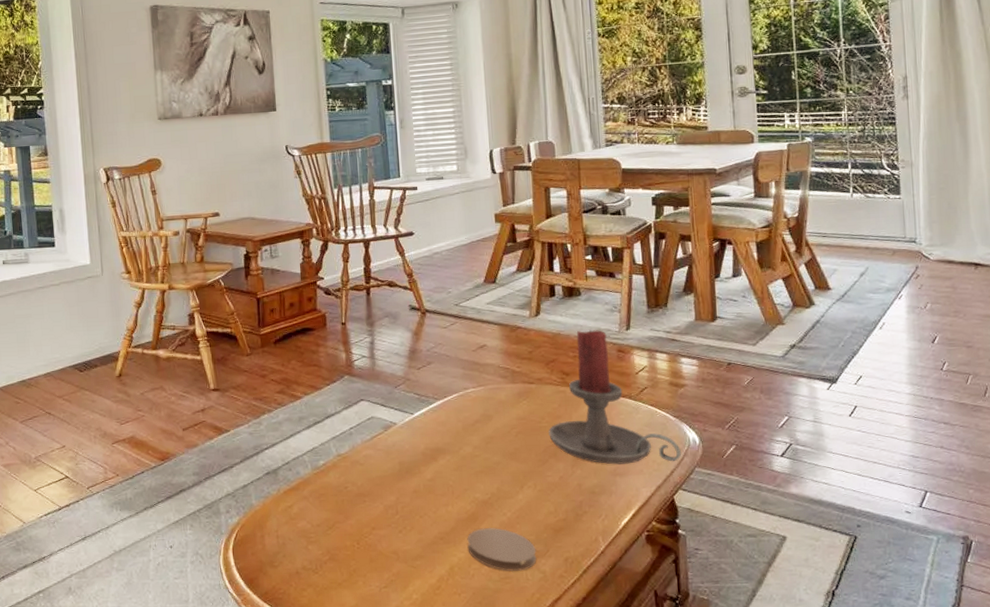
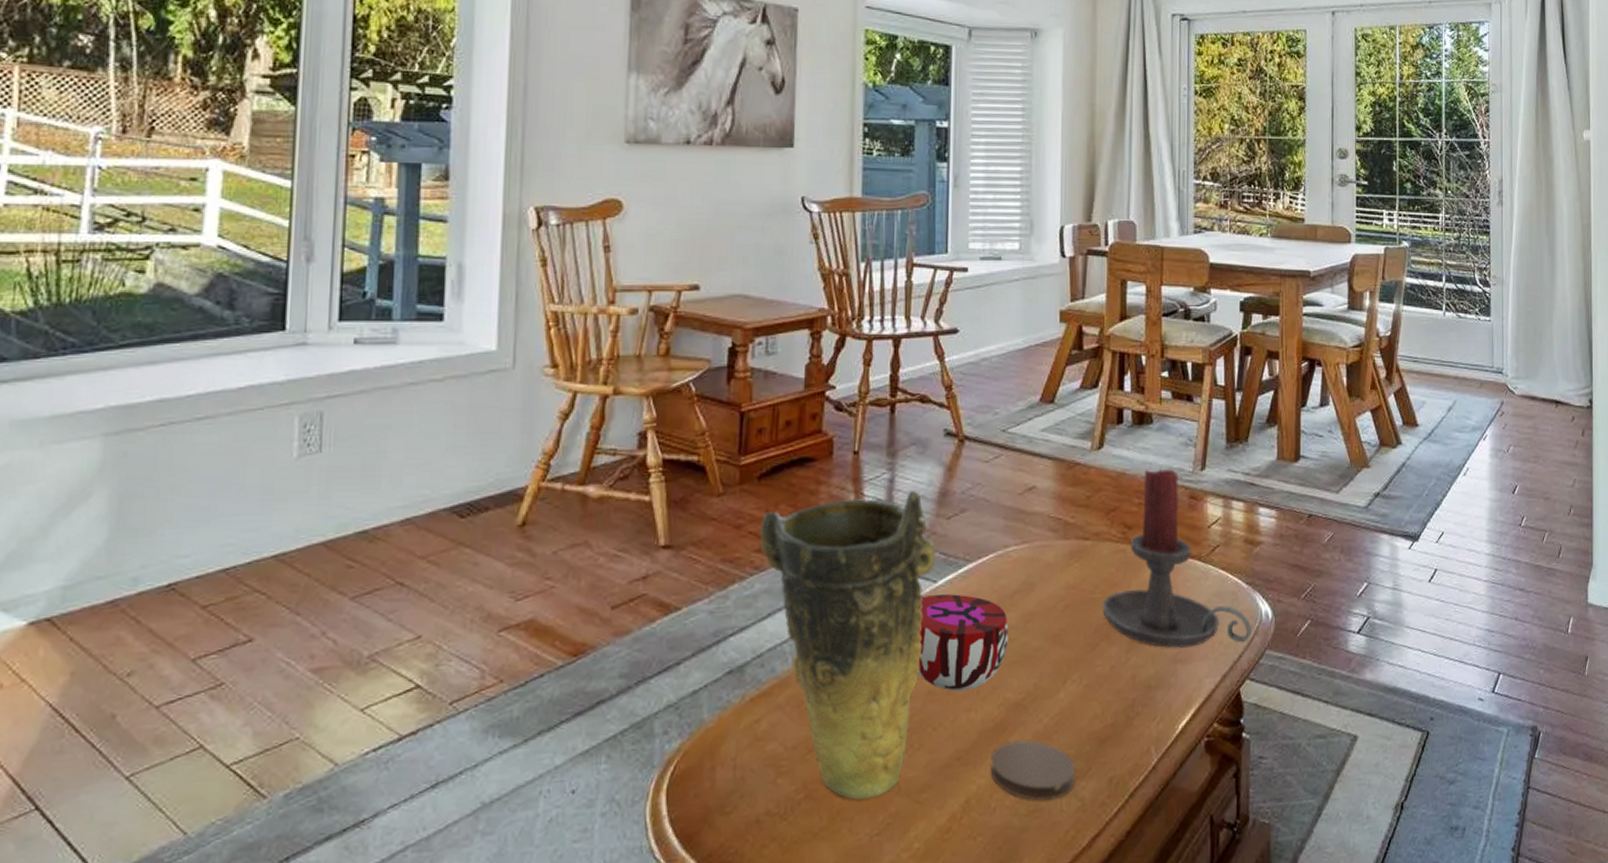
vase: none [279,350,411,563] -> present [759,491,936,800]
decorative bowl: none [402,423,474,492] -> present [918,594,1009,692]

